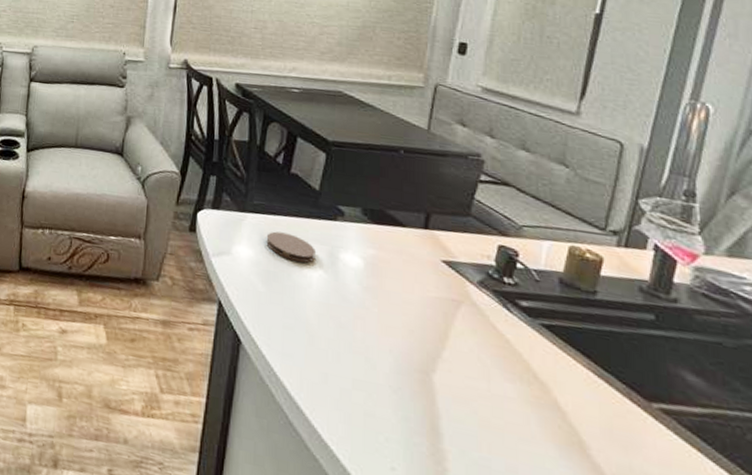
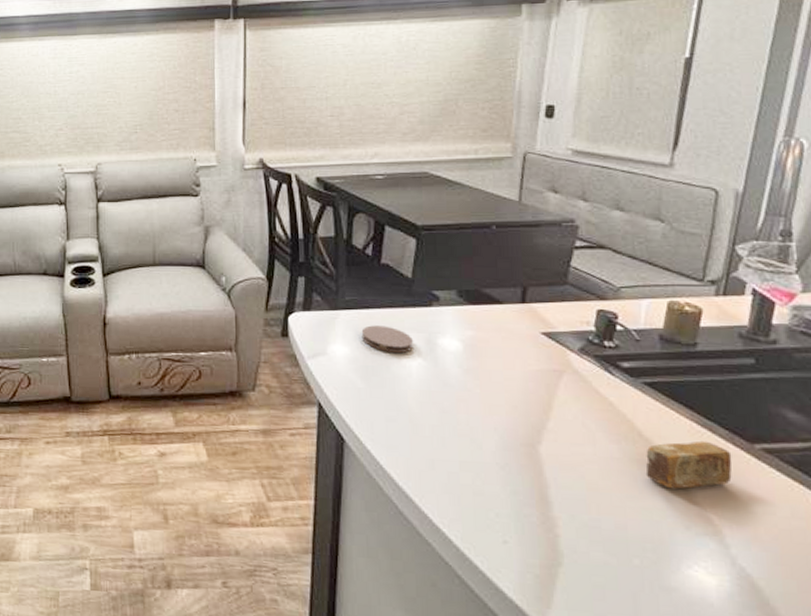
soap bar: none [539,388,629,441] -> present [645,440,732,490]

